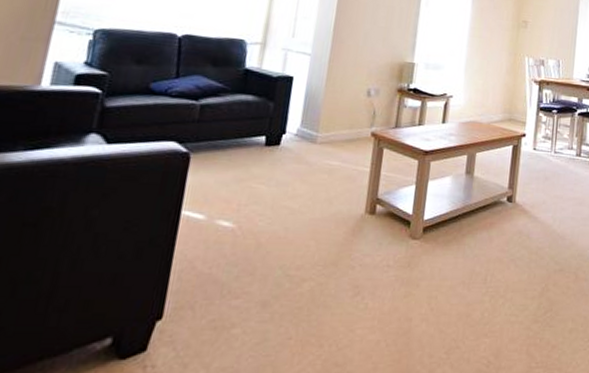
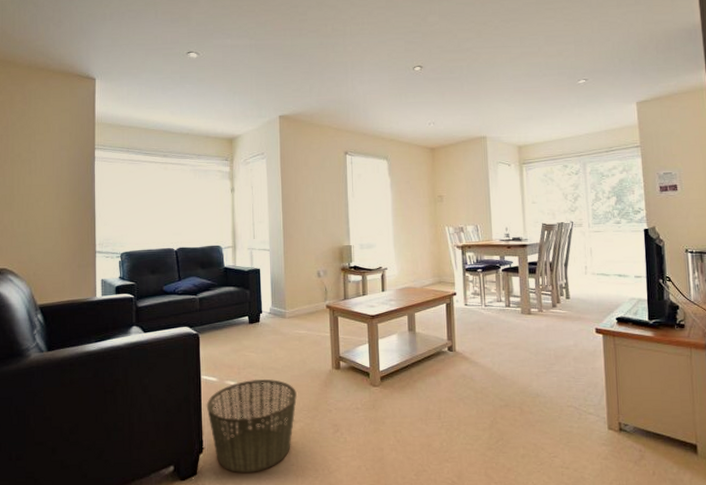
basket: none [180,221,314,350] -> present [206,379,298,474]

